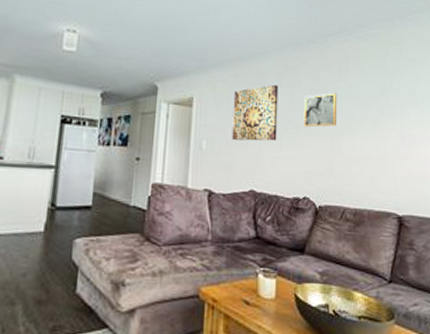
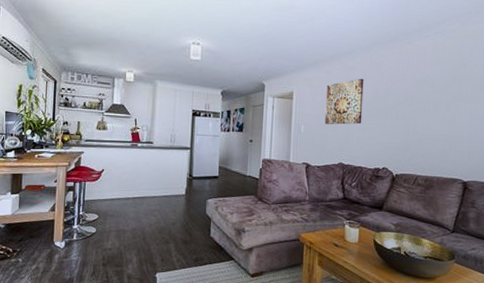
wall art: present [304,92,338,127] -> none [385,82,415,112]

